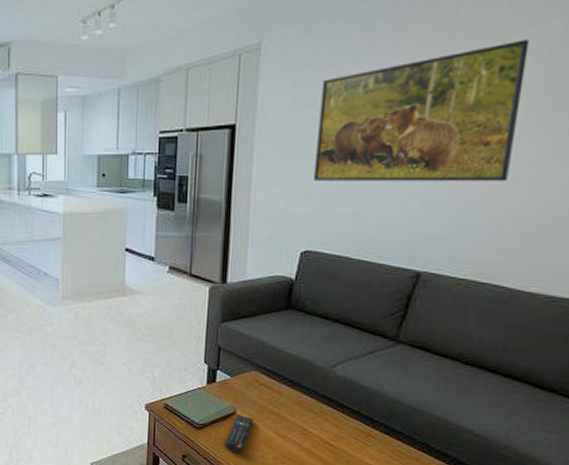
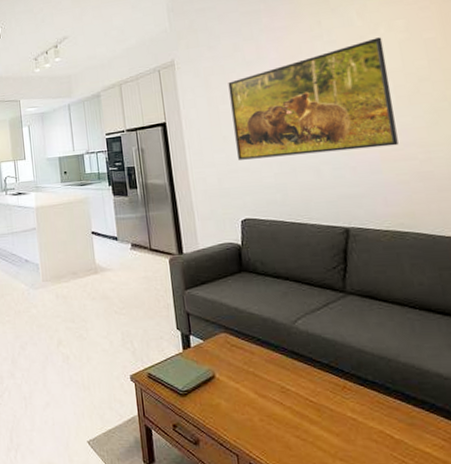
remote control: present [224,415,254,453] -> none [210,378,234,418]

